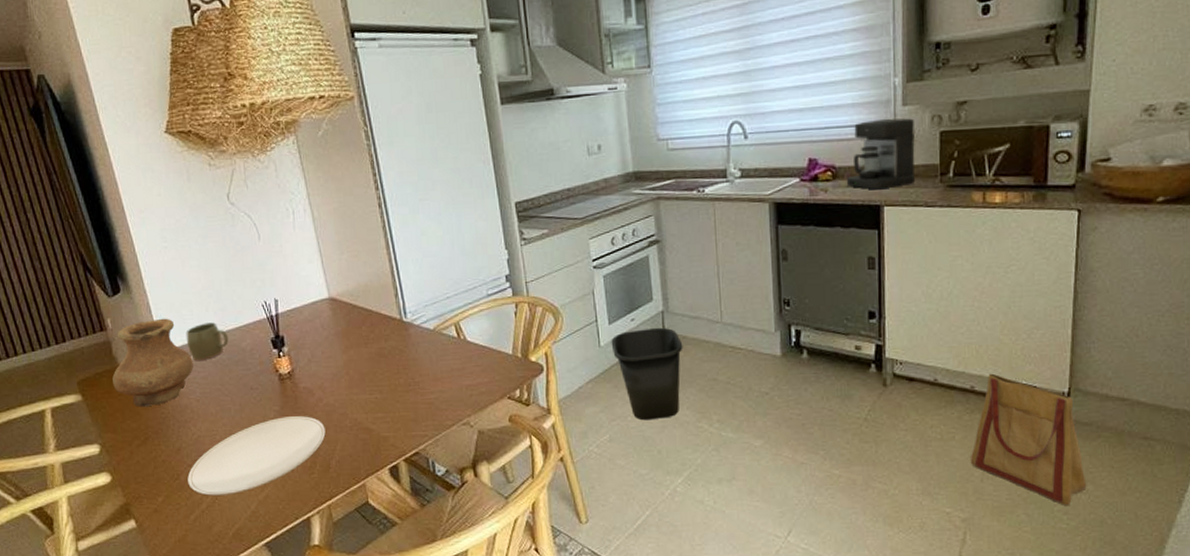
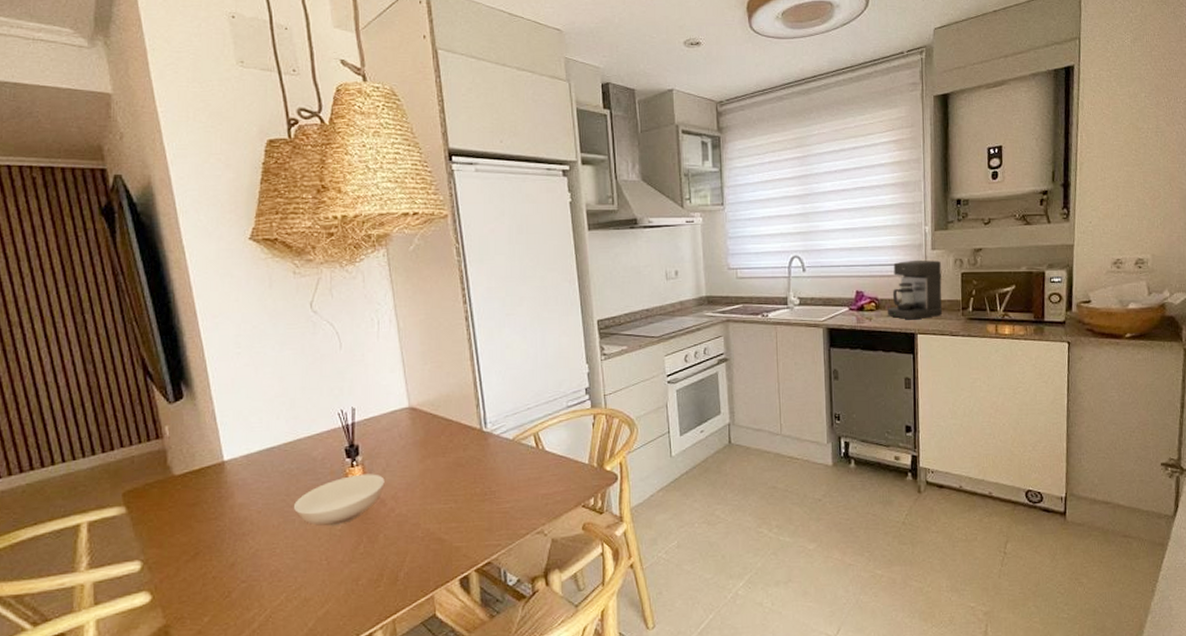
vase: present [112,318,194,407] -> none [164,426,258,520]
mug: present [186,322,229,360] -> none [252,431,299,470]
plate: present [187,416,326,496] -> none [240,527,396,614]
bowl: none [228,364,311,414] -> present [293,474,385,526]
waste bin: present [611,327,683,421] -> none [681,438,747,527]
shopping bag: present [969,373,1087,505] -> none [989,481,1082,597]

